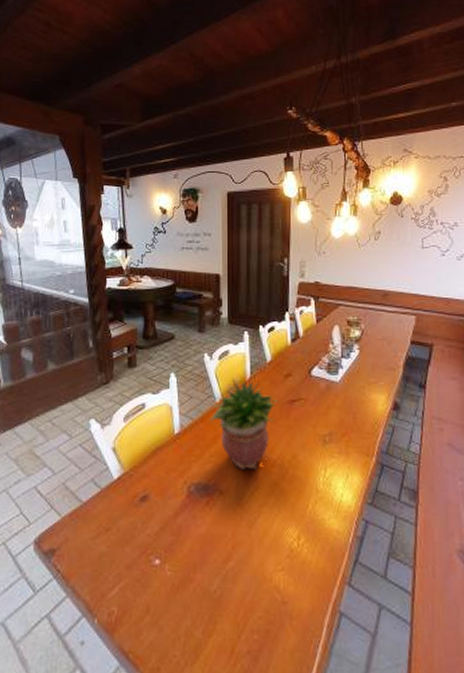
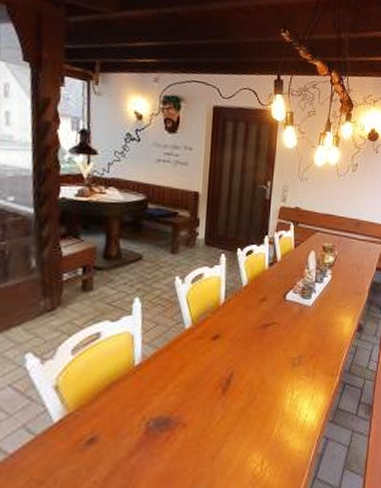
potted plant: present [210,378,279,470] -> none [177,303,252,399]

